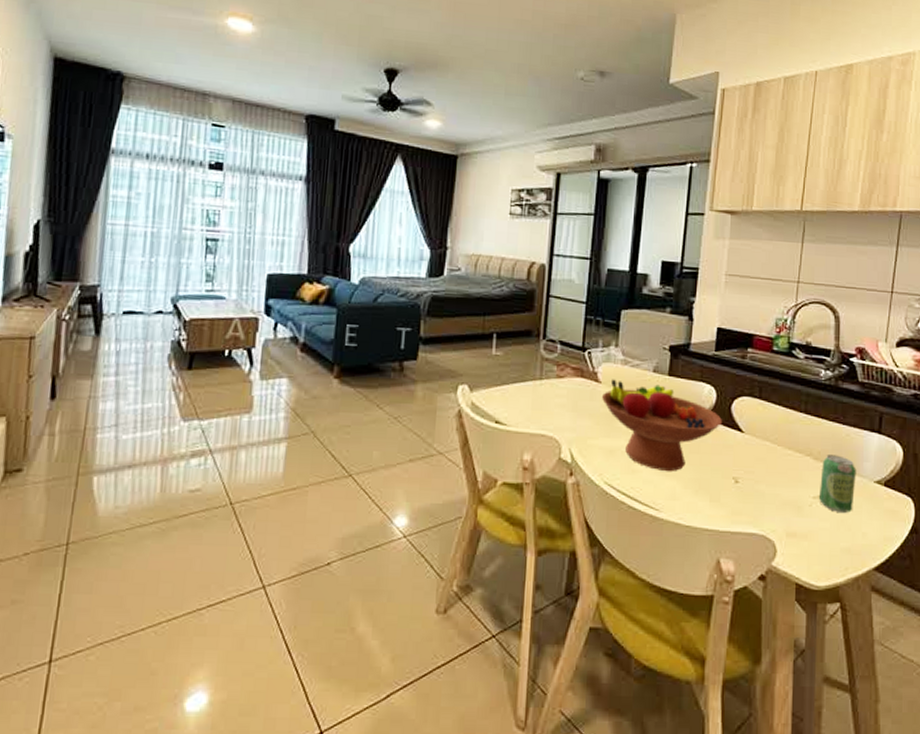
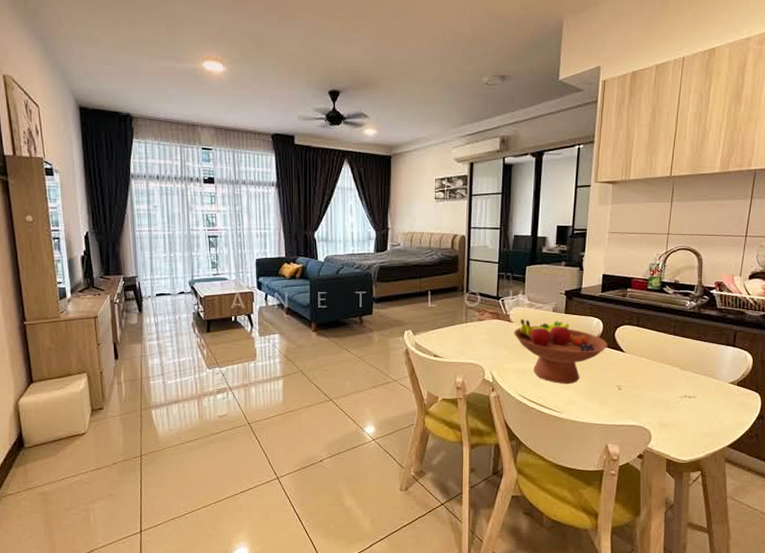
beverage can: present [818,455,857,514] -> none [684,365,715,408]

